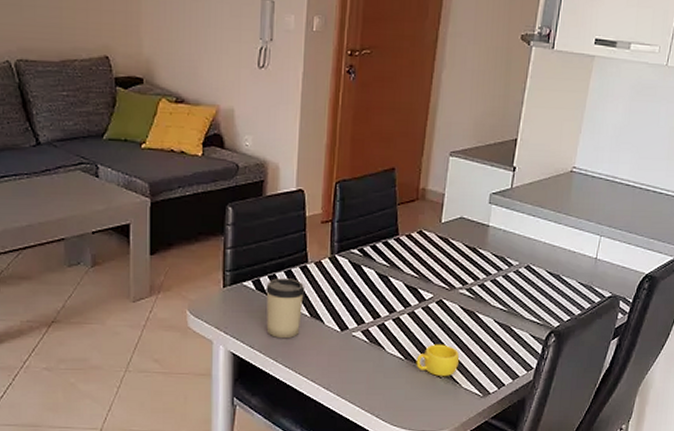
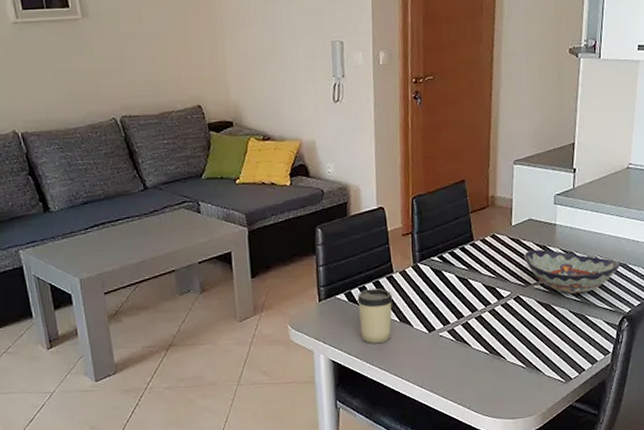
cup: present [416,344,460,377] -> none [500,337,541,367]
decorative bowl: none [450,250,554,303] -> present [523,249,621,294]

